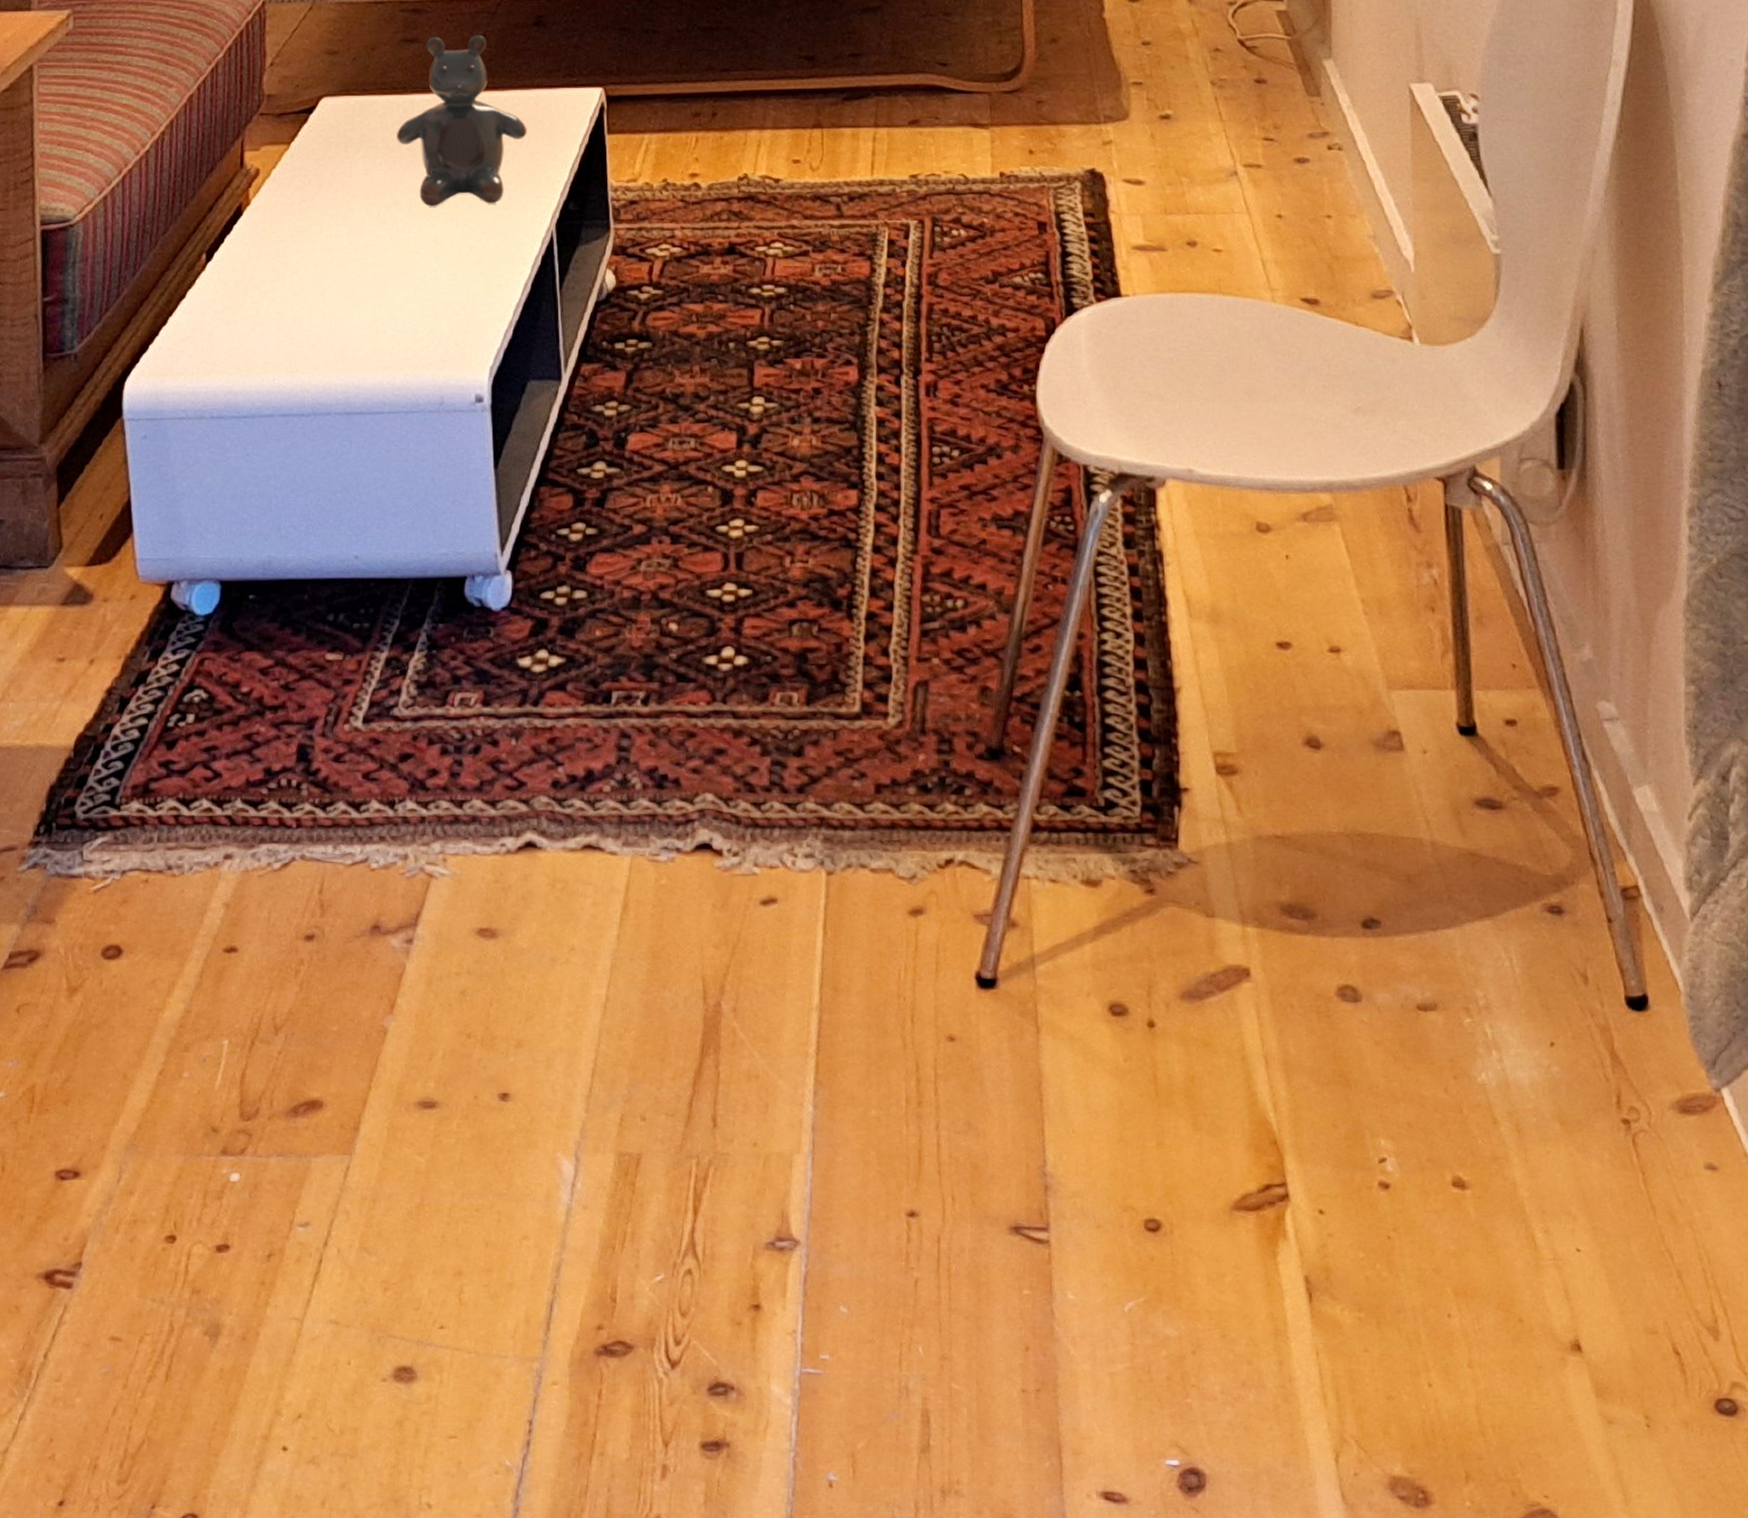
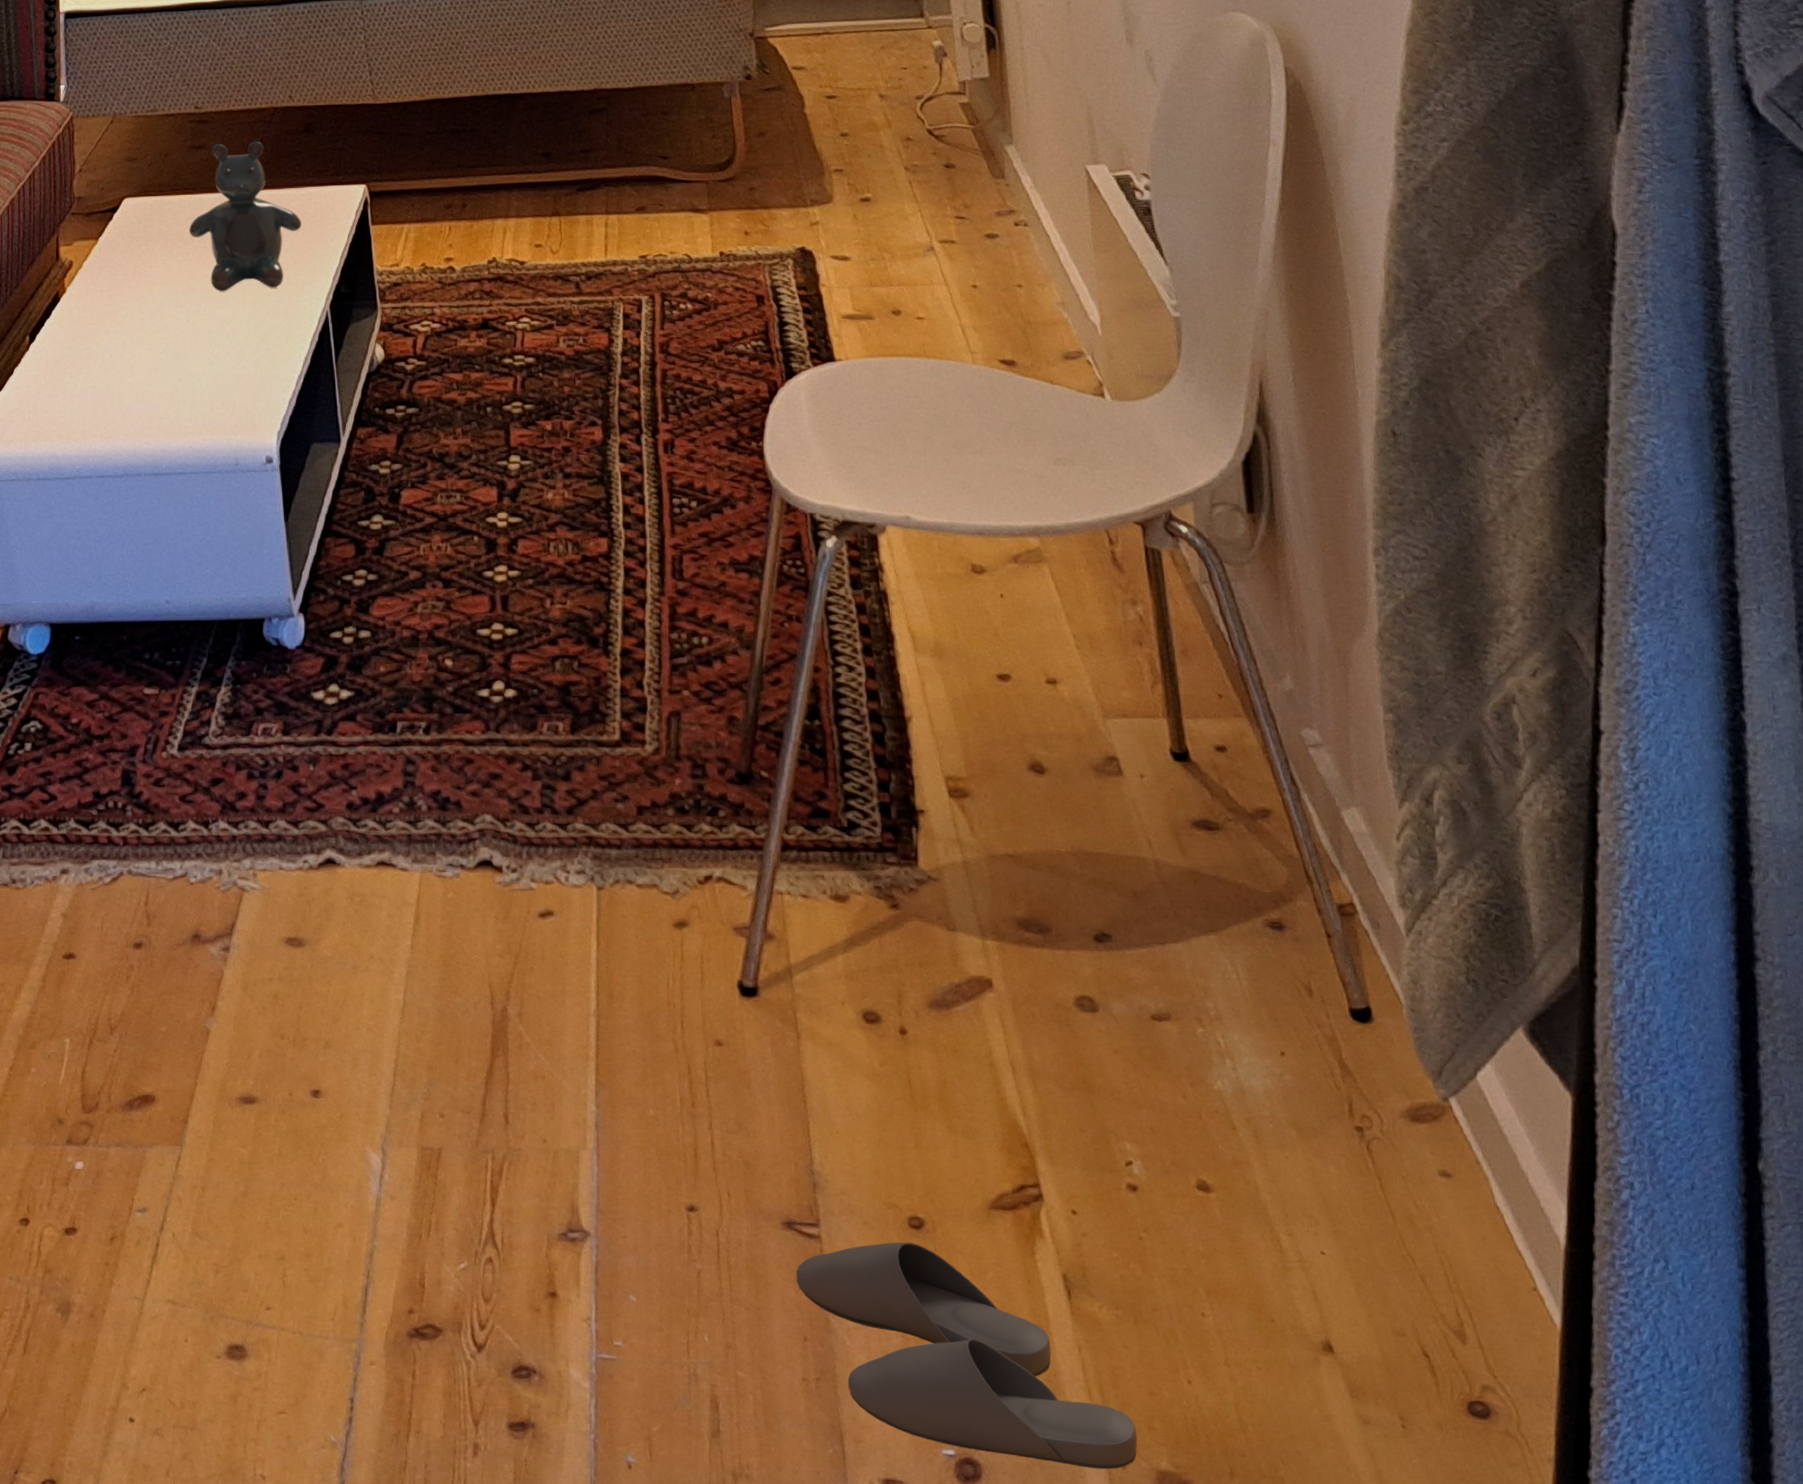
slippers: none [1021,1245,1372,1476] -> present [796,1242,1138,1470]

